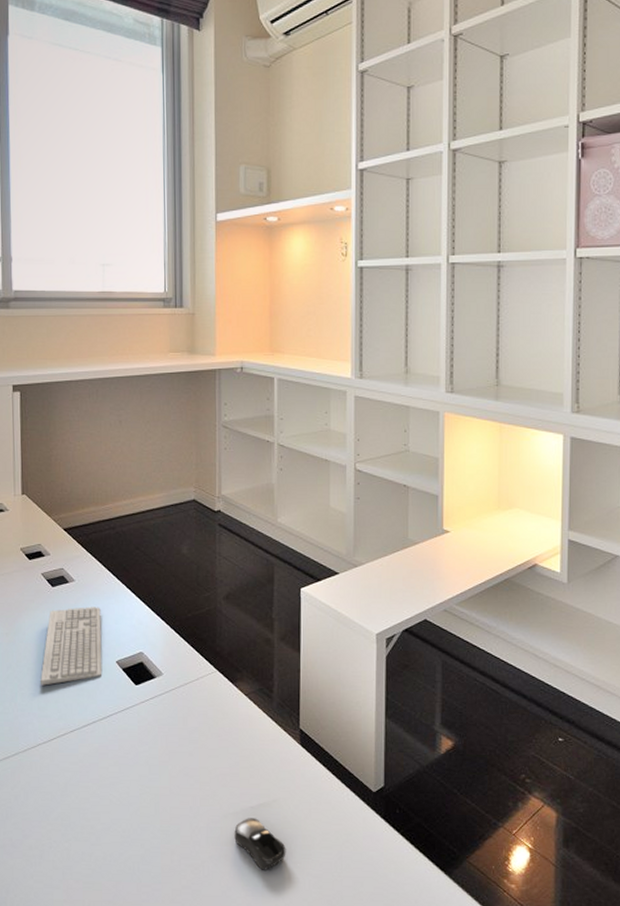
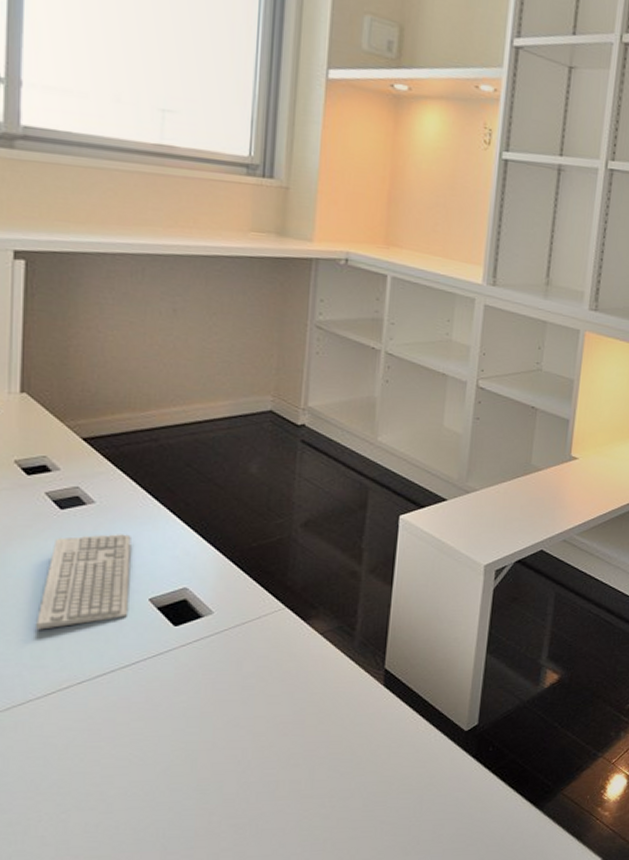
computer mouse: present [234,818,286,870] -> none [293,767,357,823]

